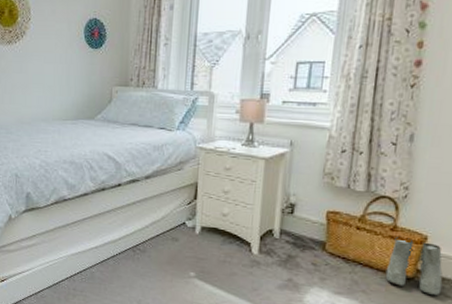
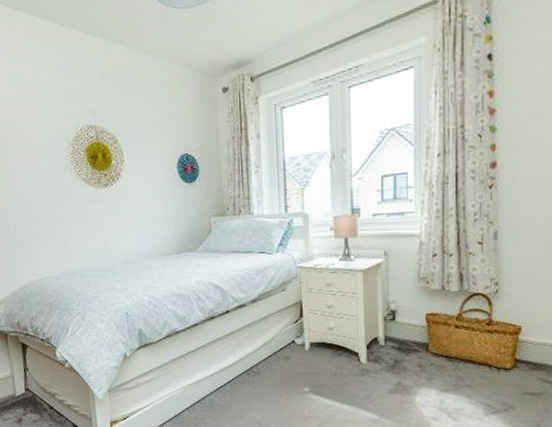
boots: present [385,236,443,296] -> none [487,329,540,382]

